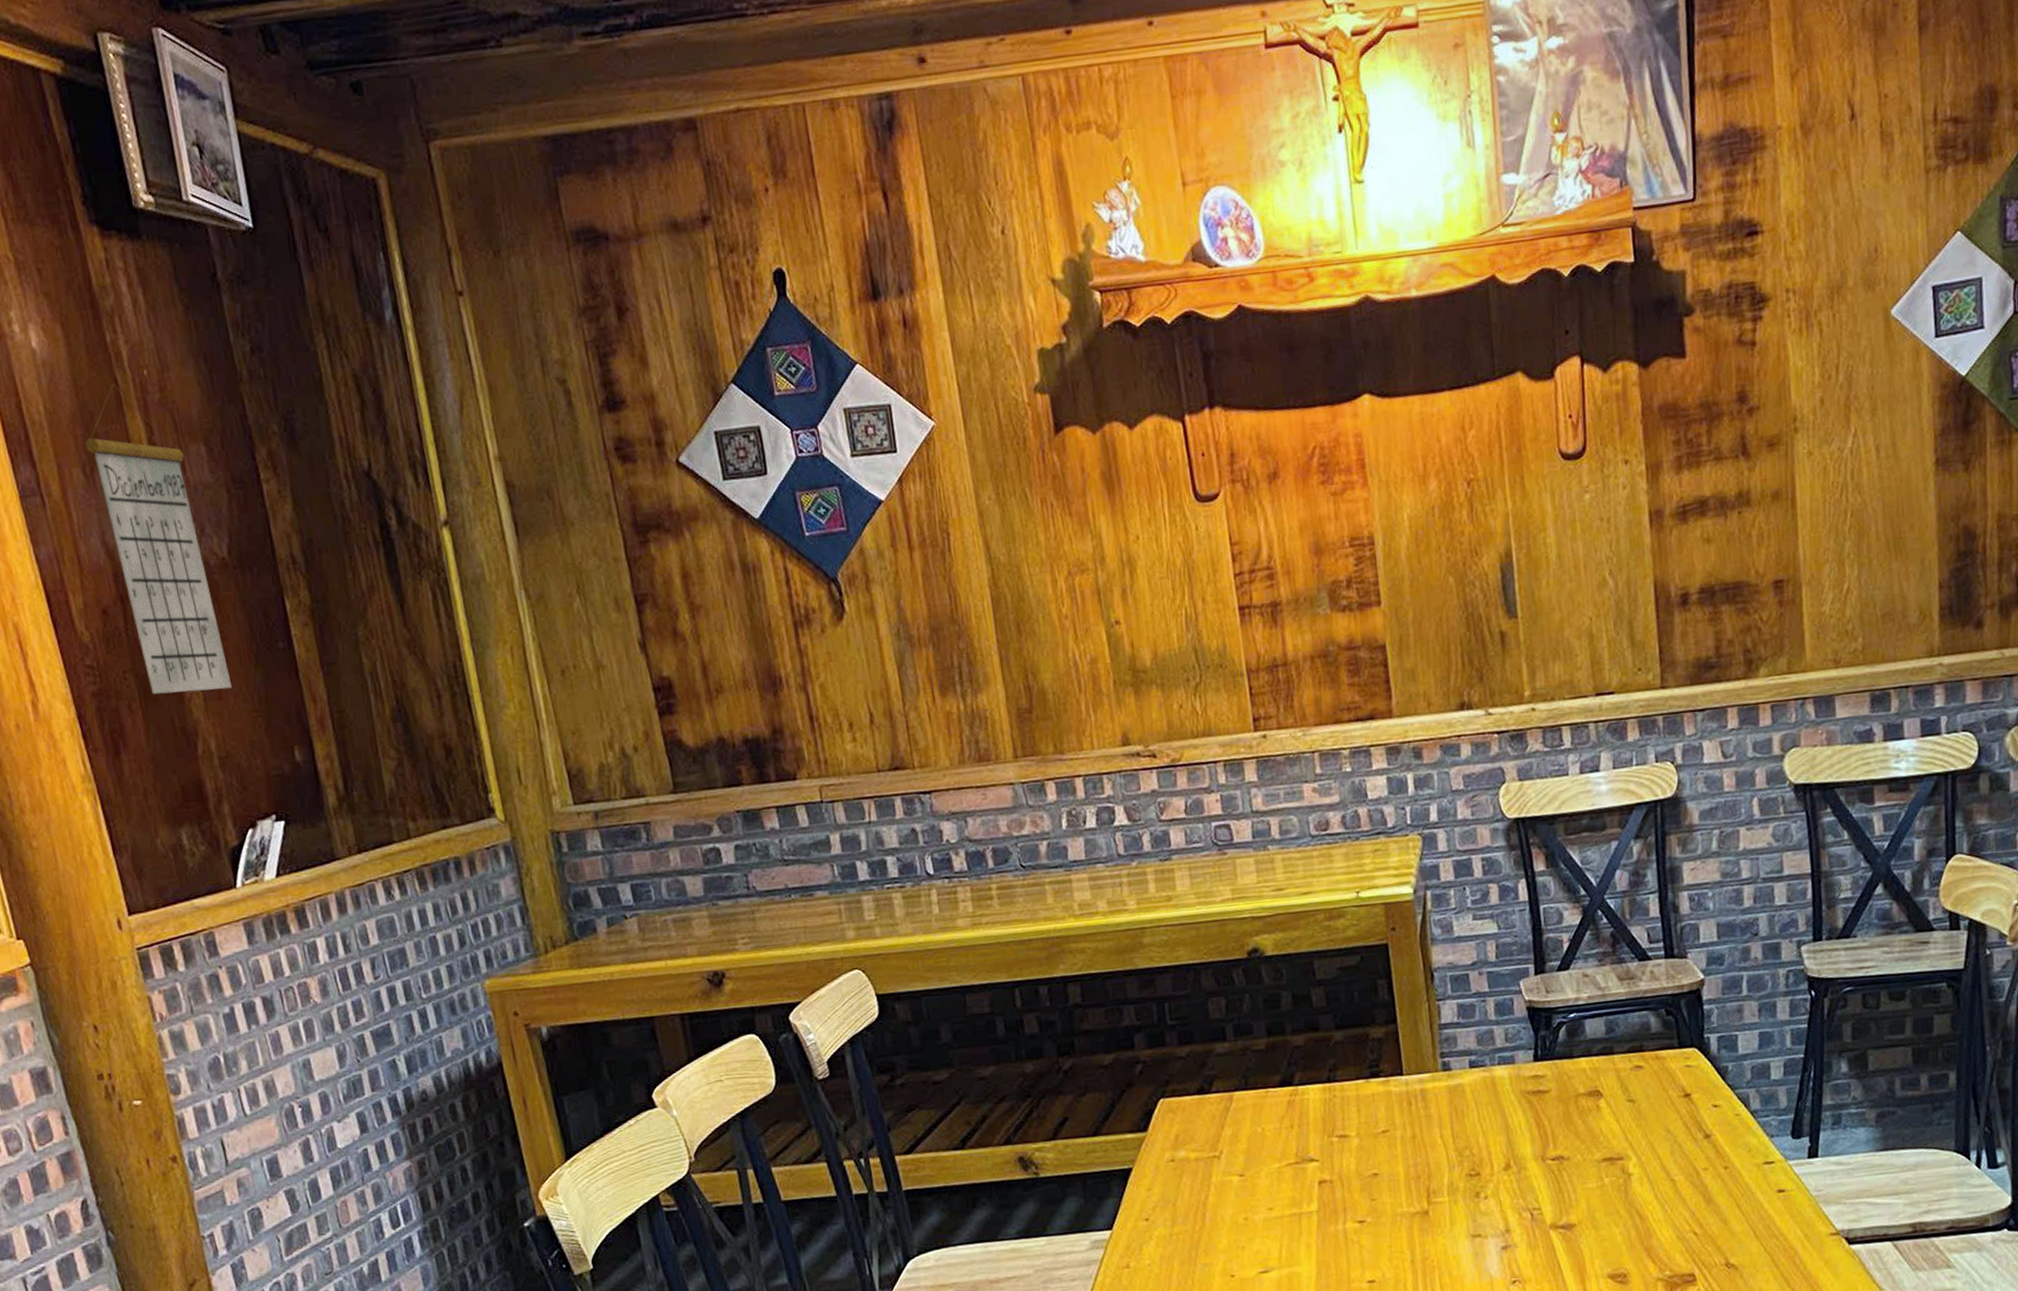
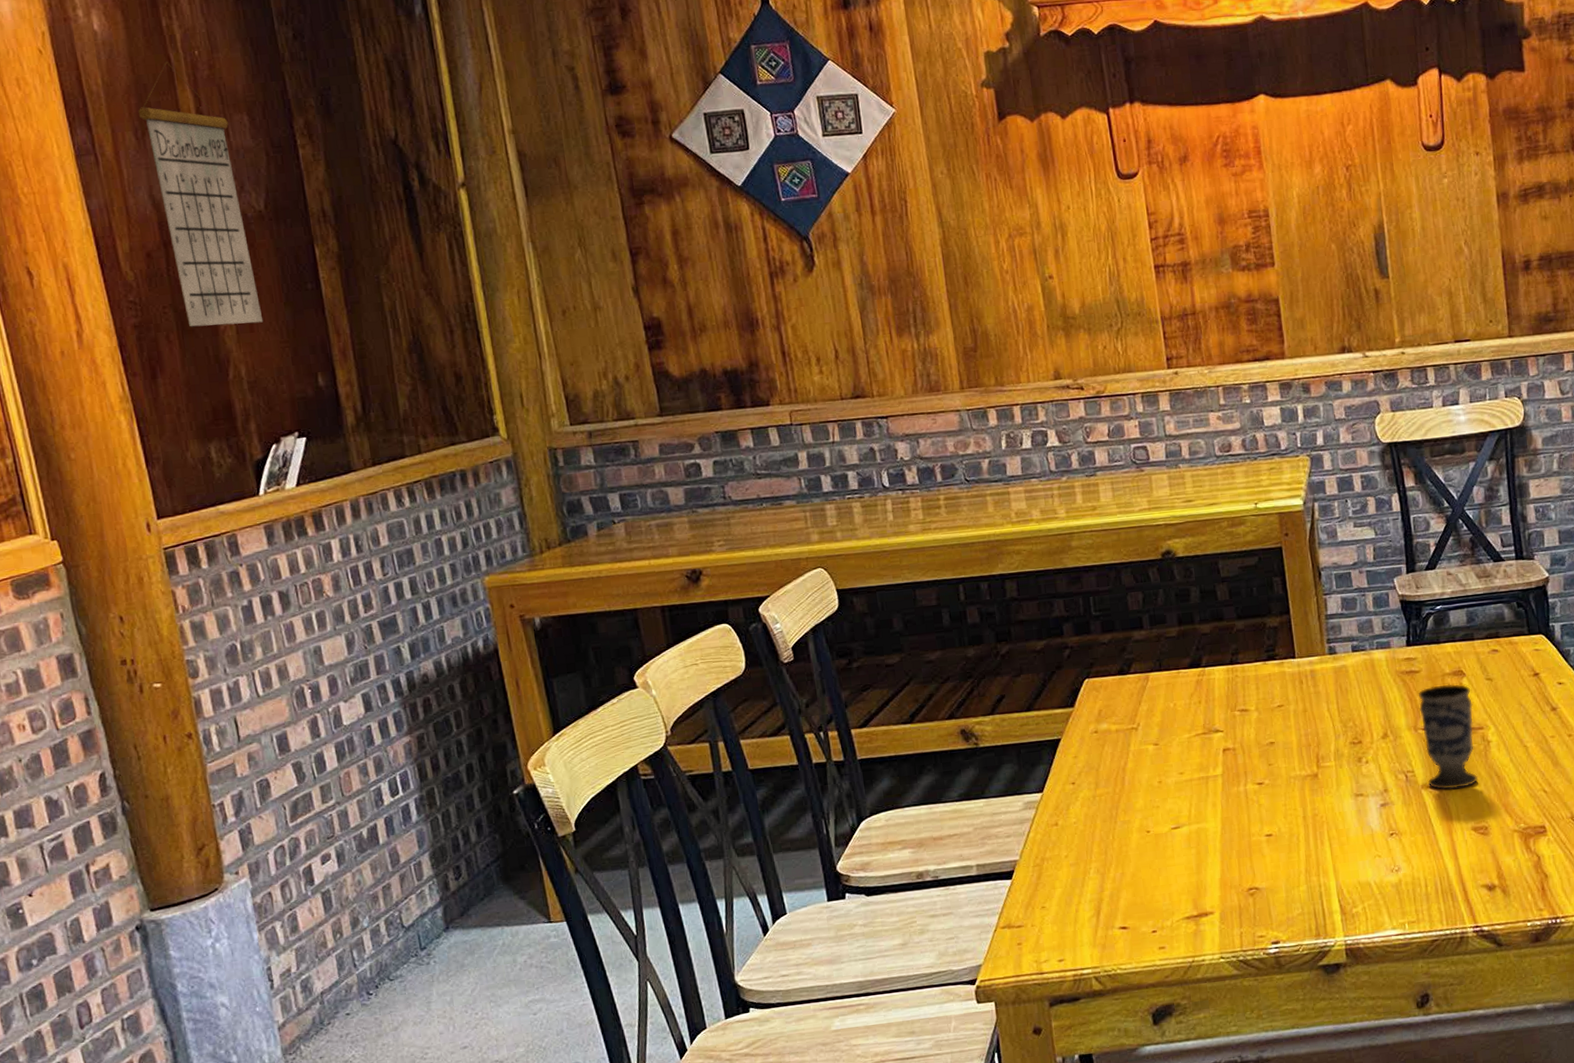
cup: none [1546,1106,1617,1231] -> present [1418,684,1478,790]

